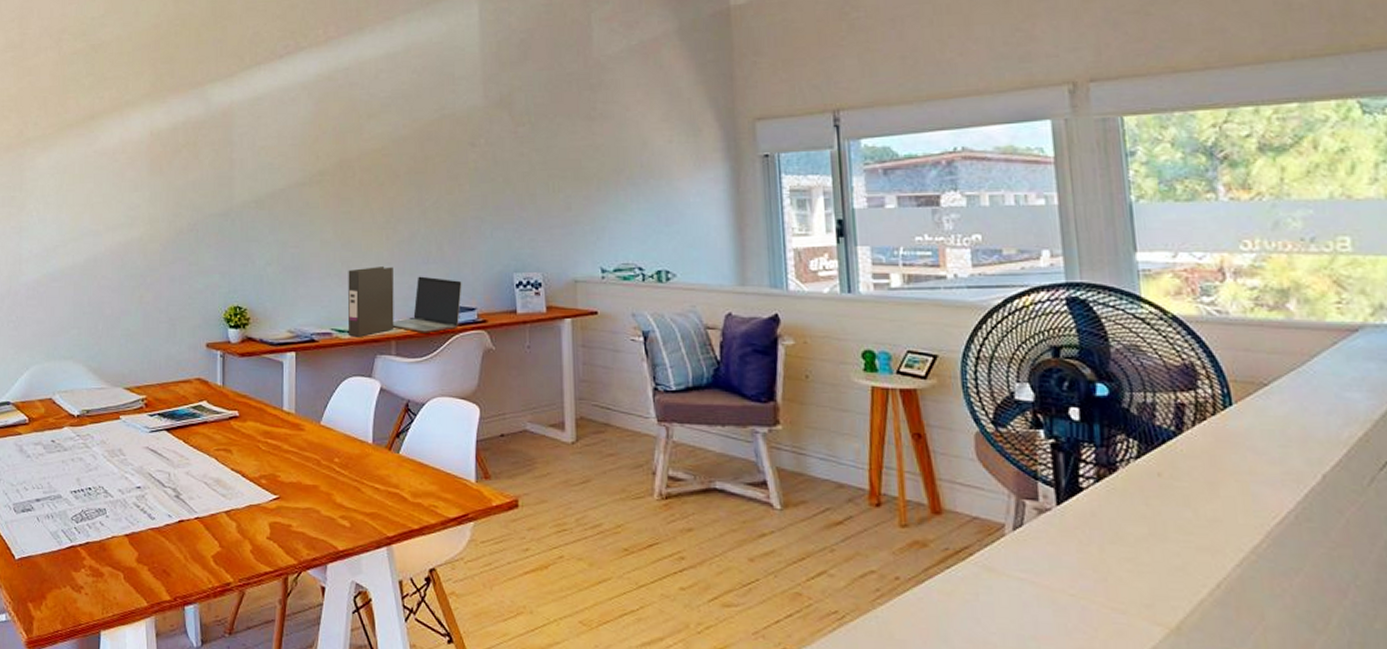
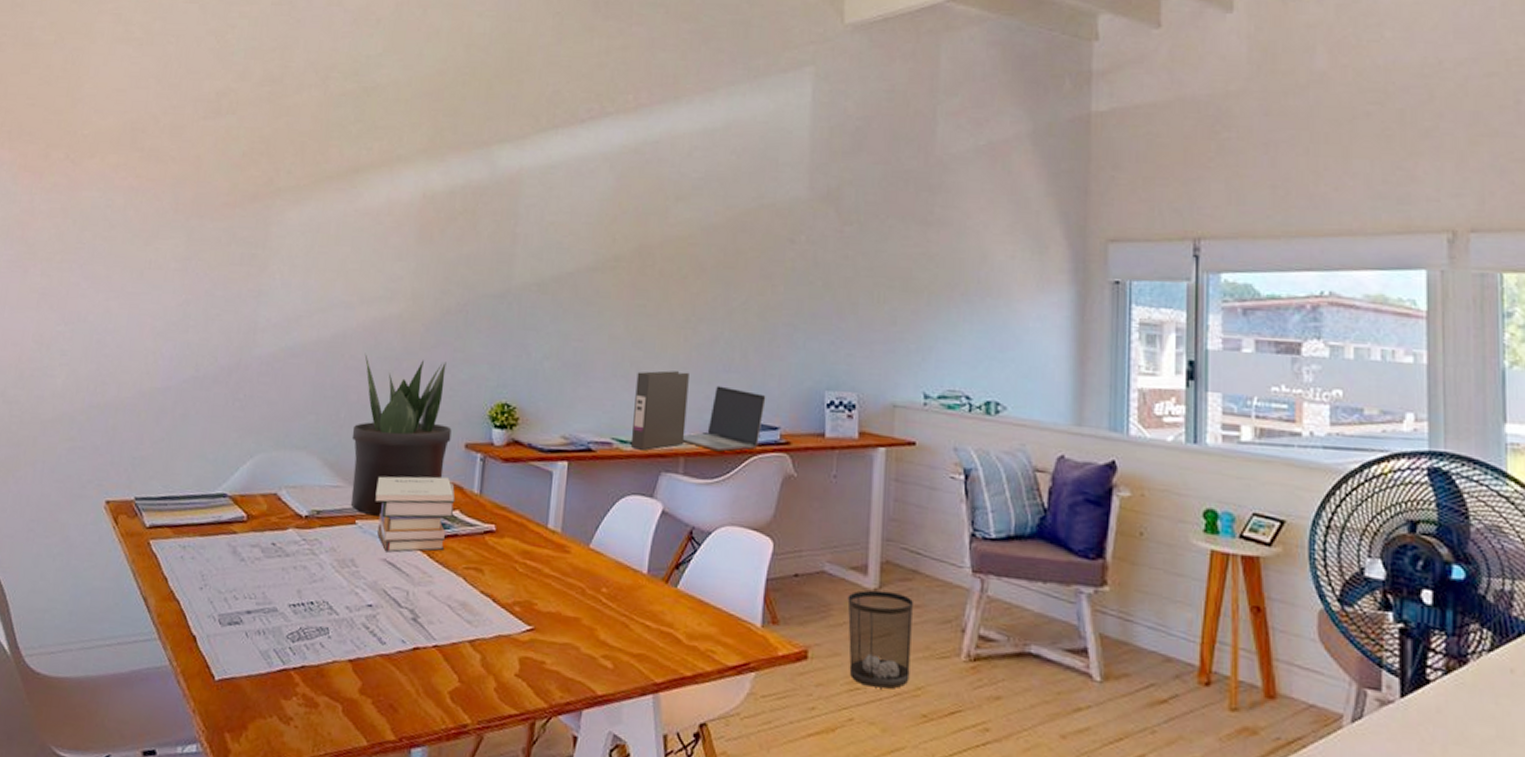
planter: none [110,272,194,411] -> present [350,353,452,517]
books: none [134,373,202,441] -> present [375,476,455,553]
waste bin: none [549,443,610,528] -> present [847,589,913,689]

